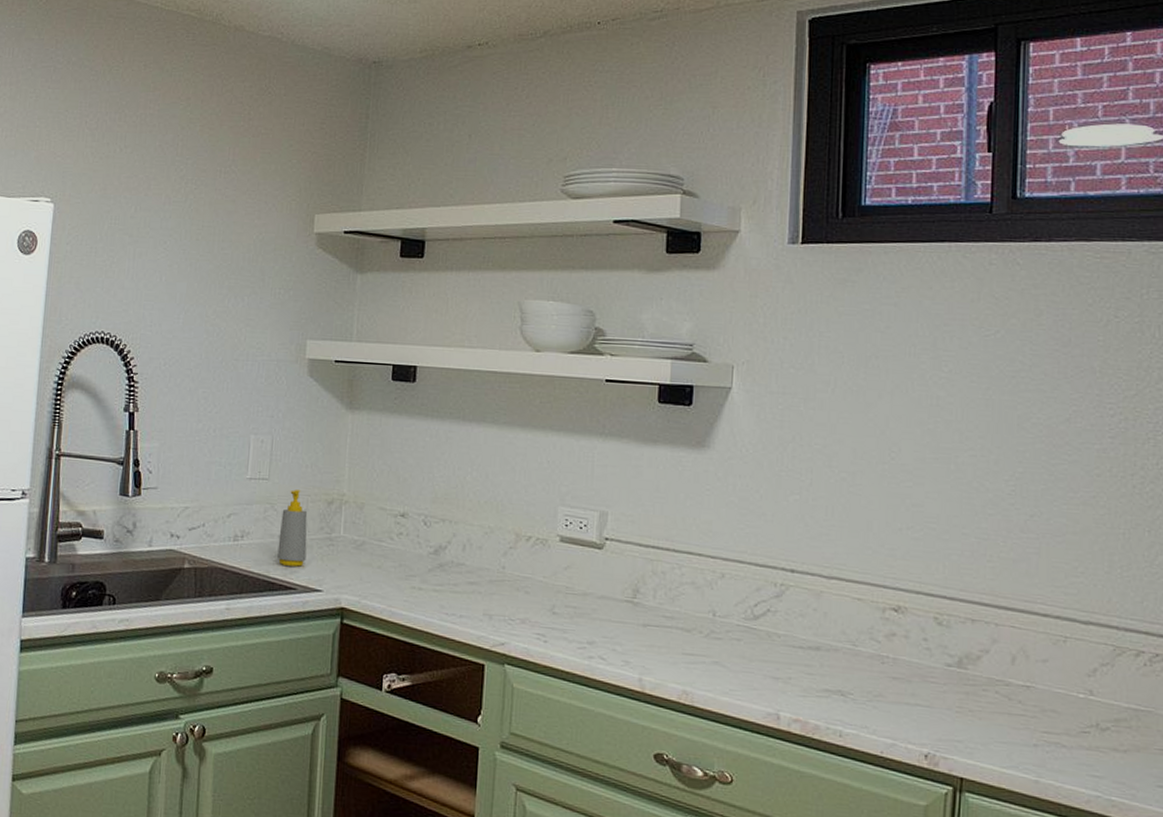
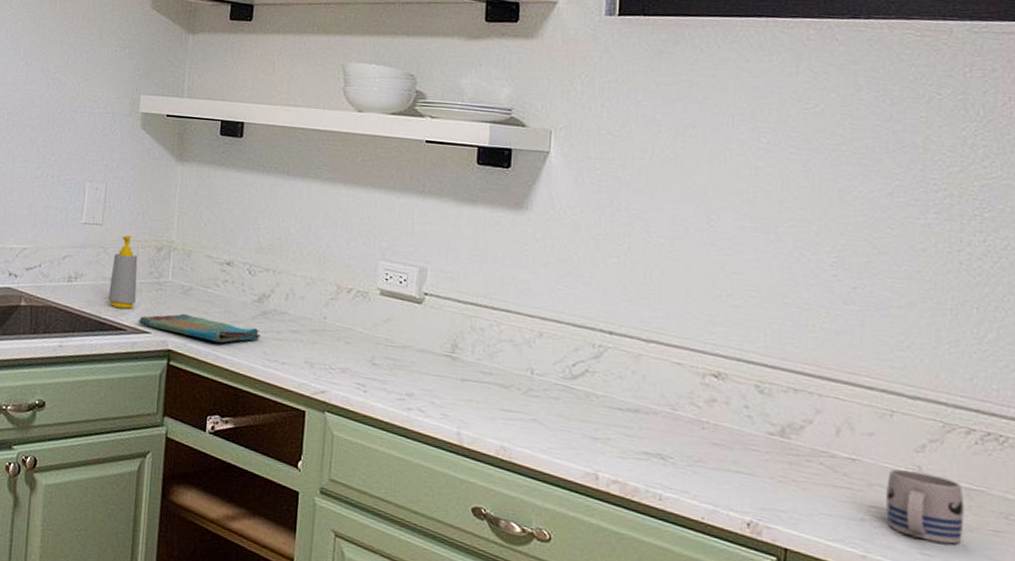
dish towel: none [310,569,437,598] -> present [139,313,260,343]
mug: none [1058,694,1132,765] -> present [886,469,964,544]

